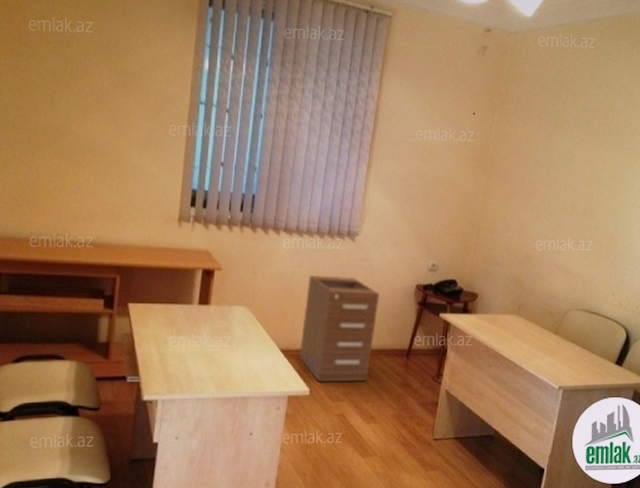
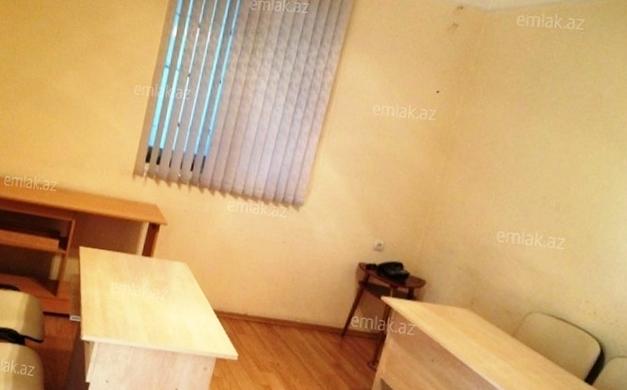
filing cabinet: present [299,275,379,382] -> none [231,240,319,355]

